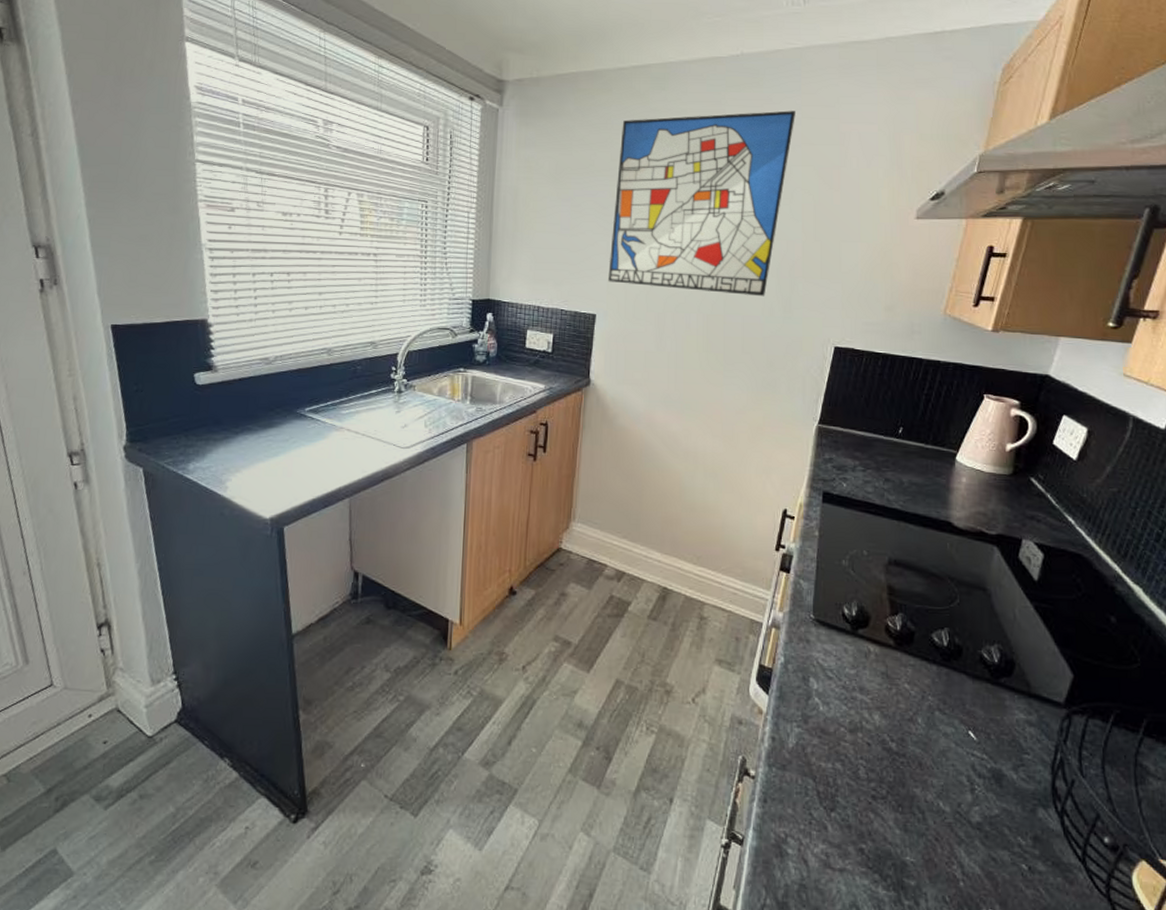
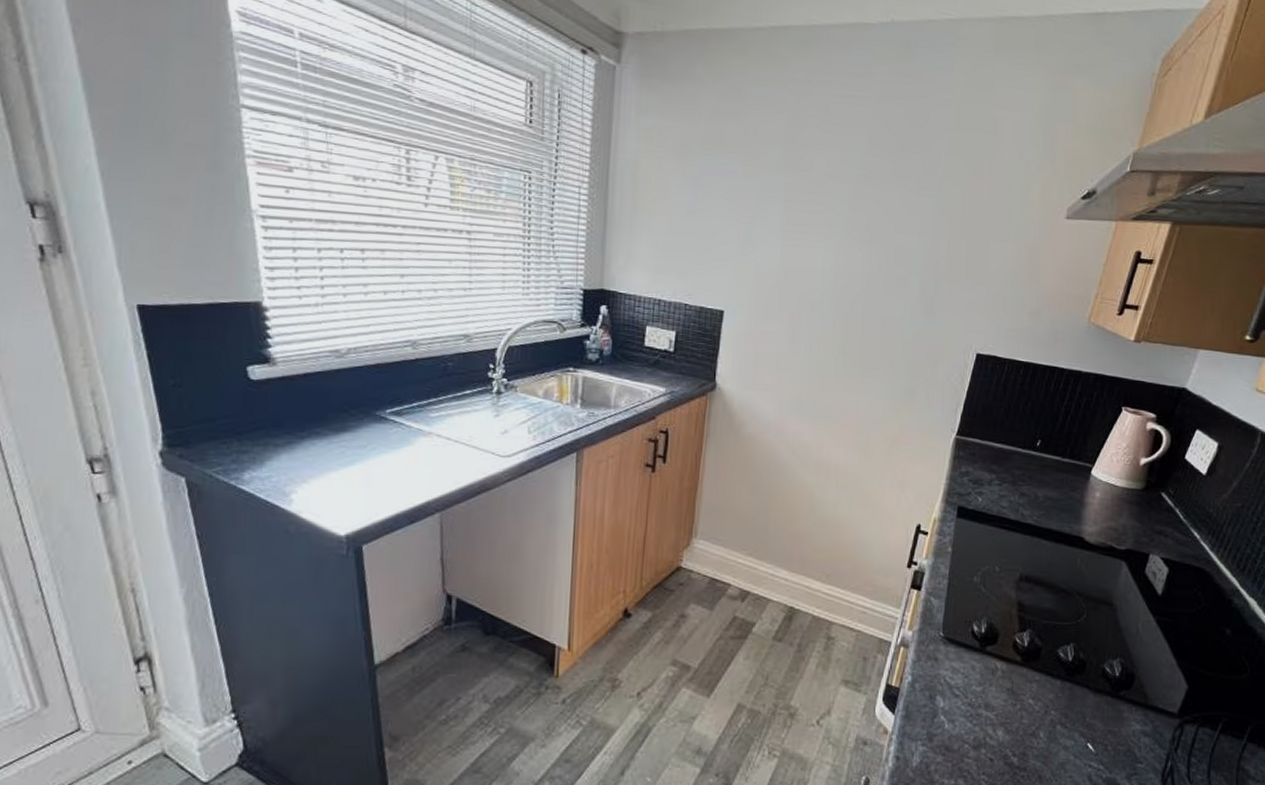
wall art: present [608,110,795,297] -> none [738,89,947,297]

